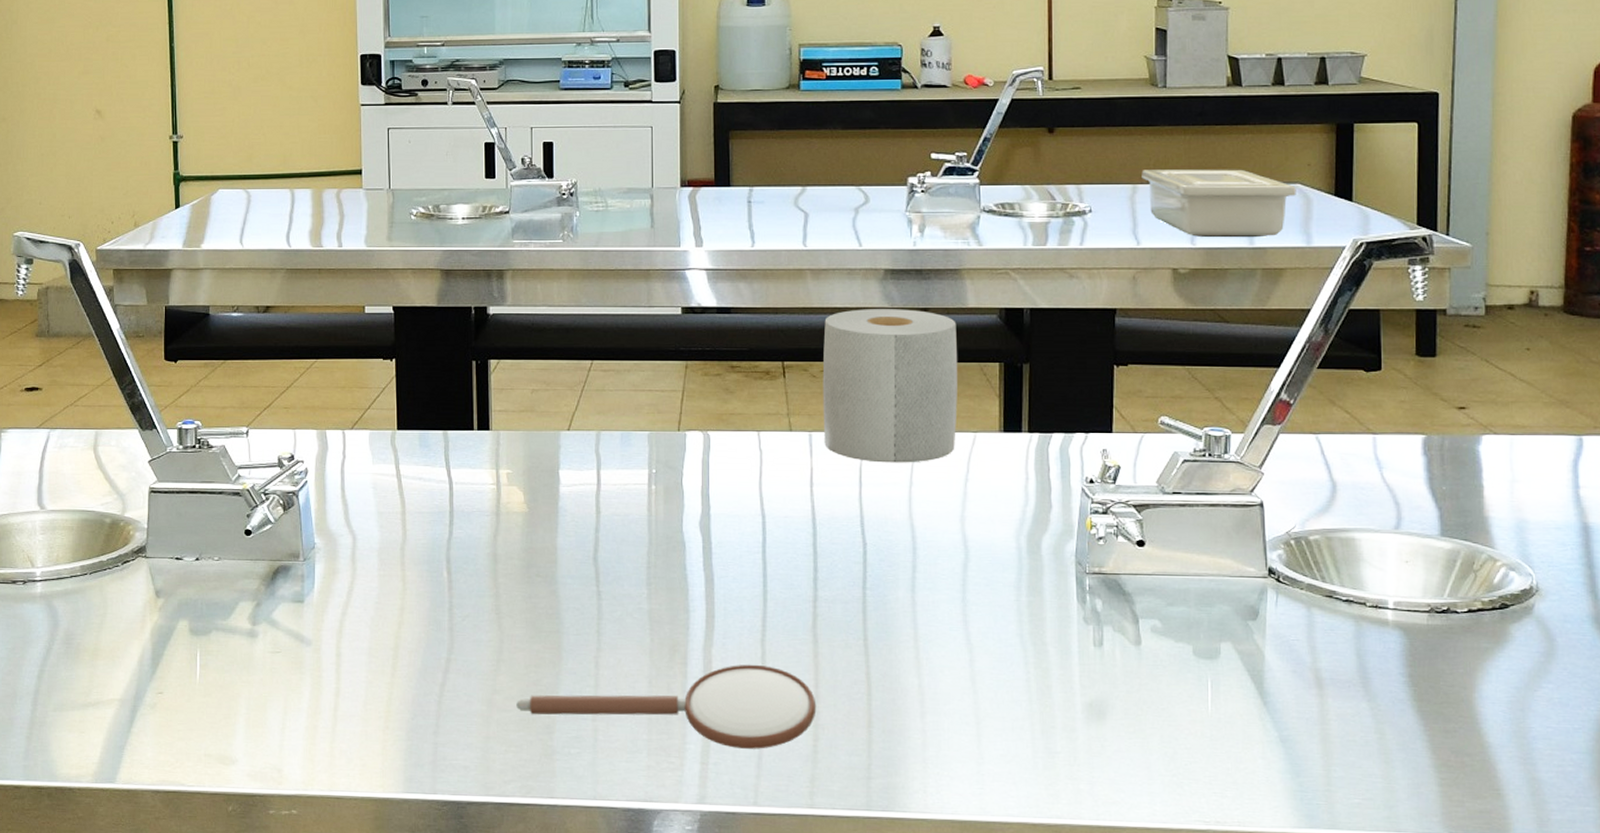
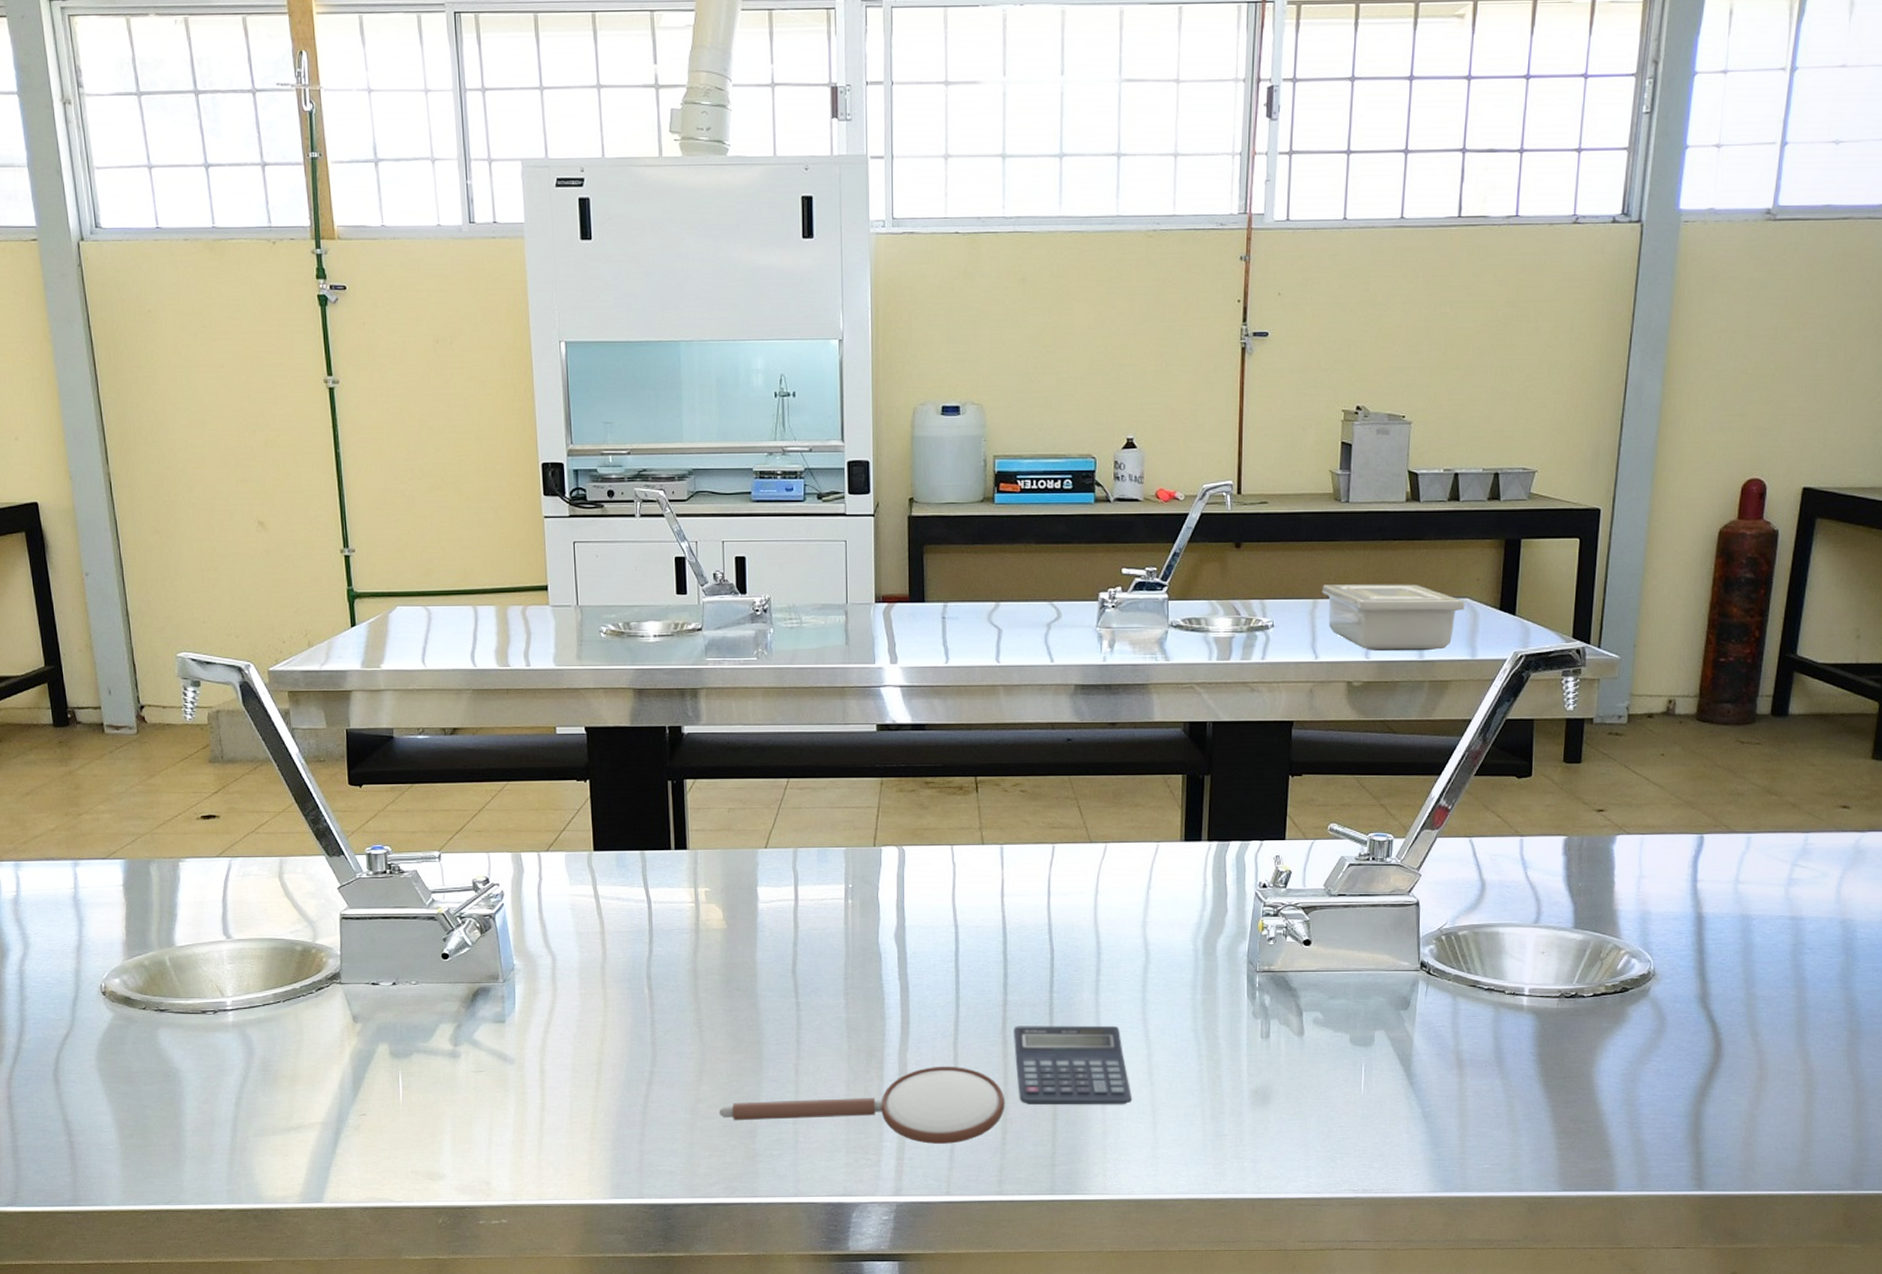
paper towel roll: present [822,309,958,463] -> none [1014,724,1143,873]
calculator: none [825,624,954,714] -> present [1014,1025,1133,1105]

